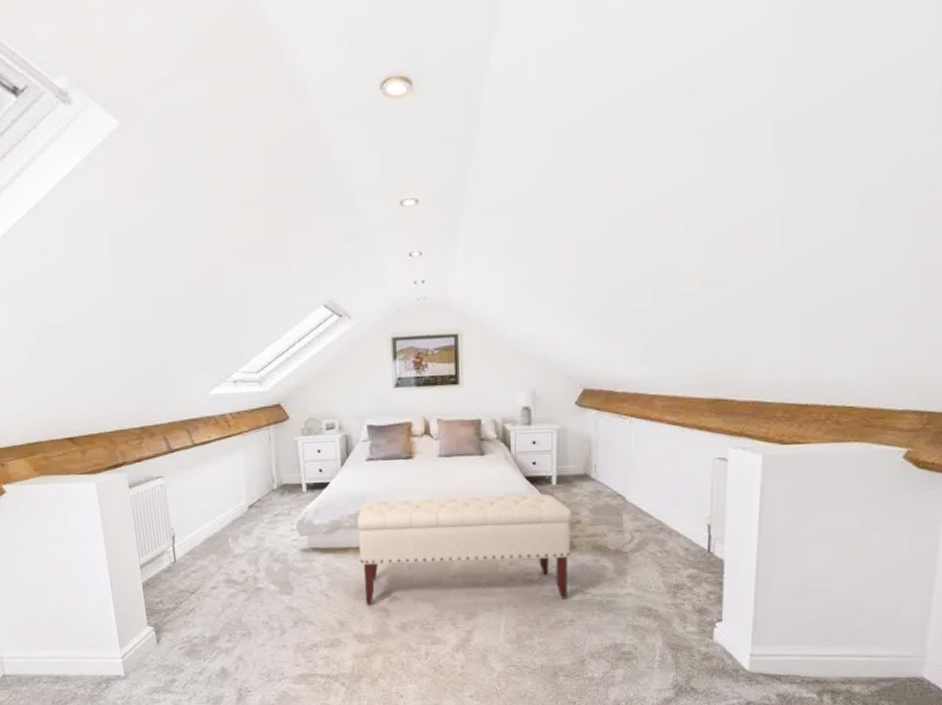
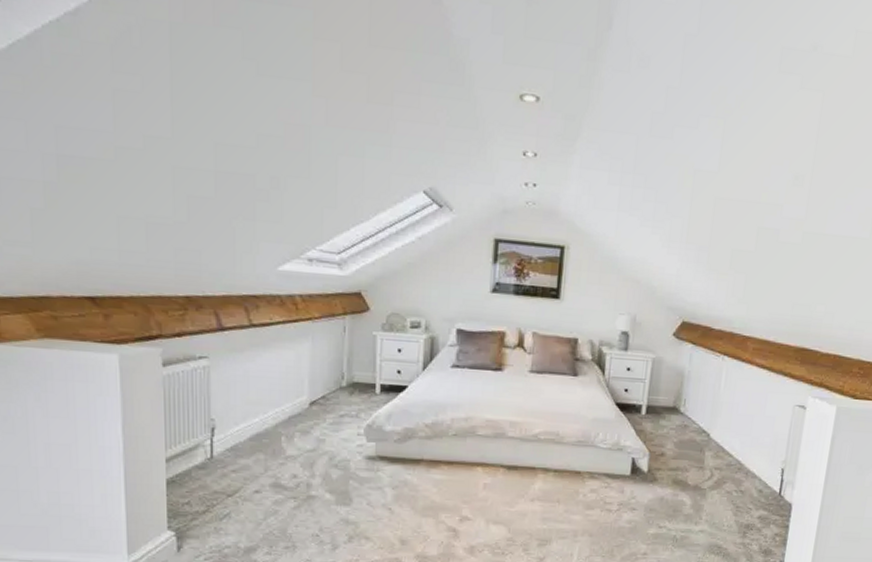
bench: present [357,493,571,605] -> none [430,411,657,531]

